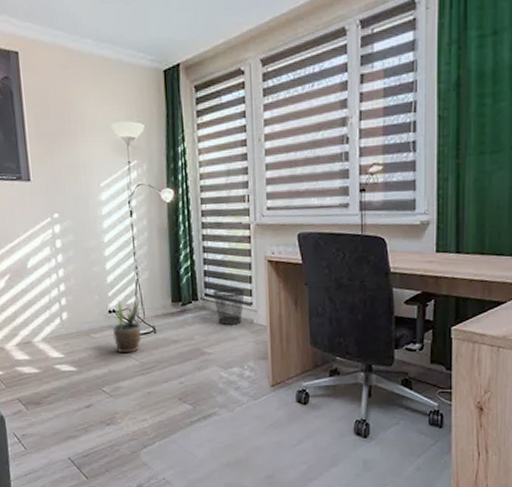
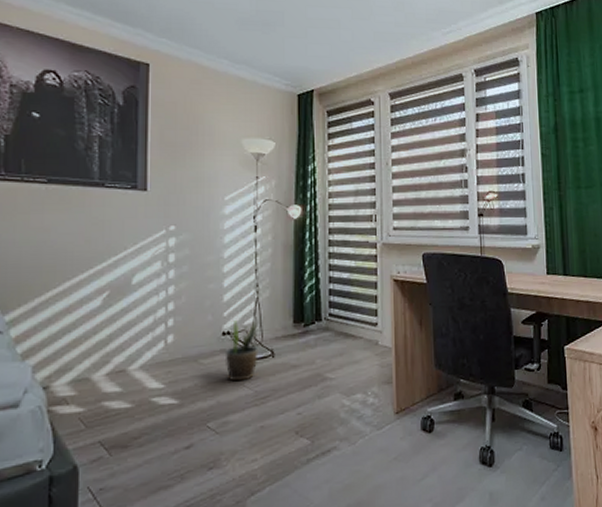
wastebasket: present [212,288,245,326] -> none [337,307,370,348]

